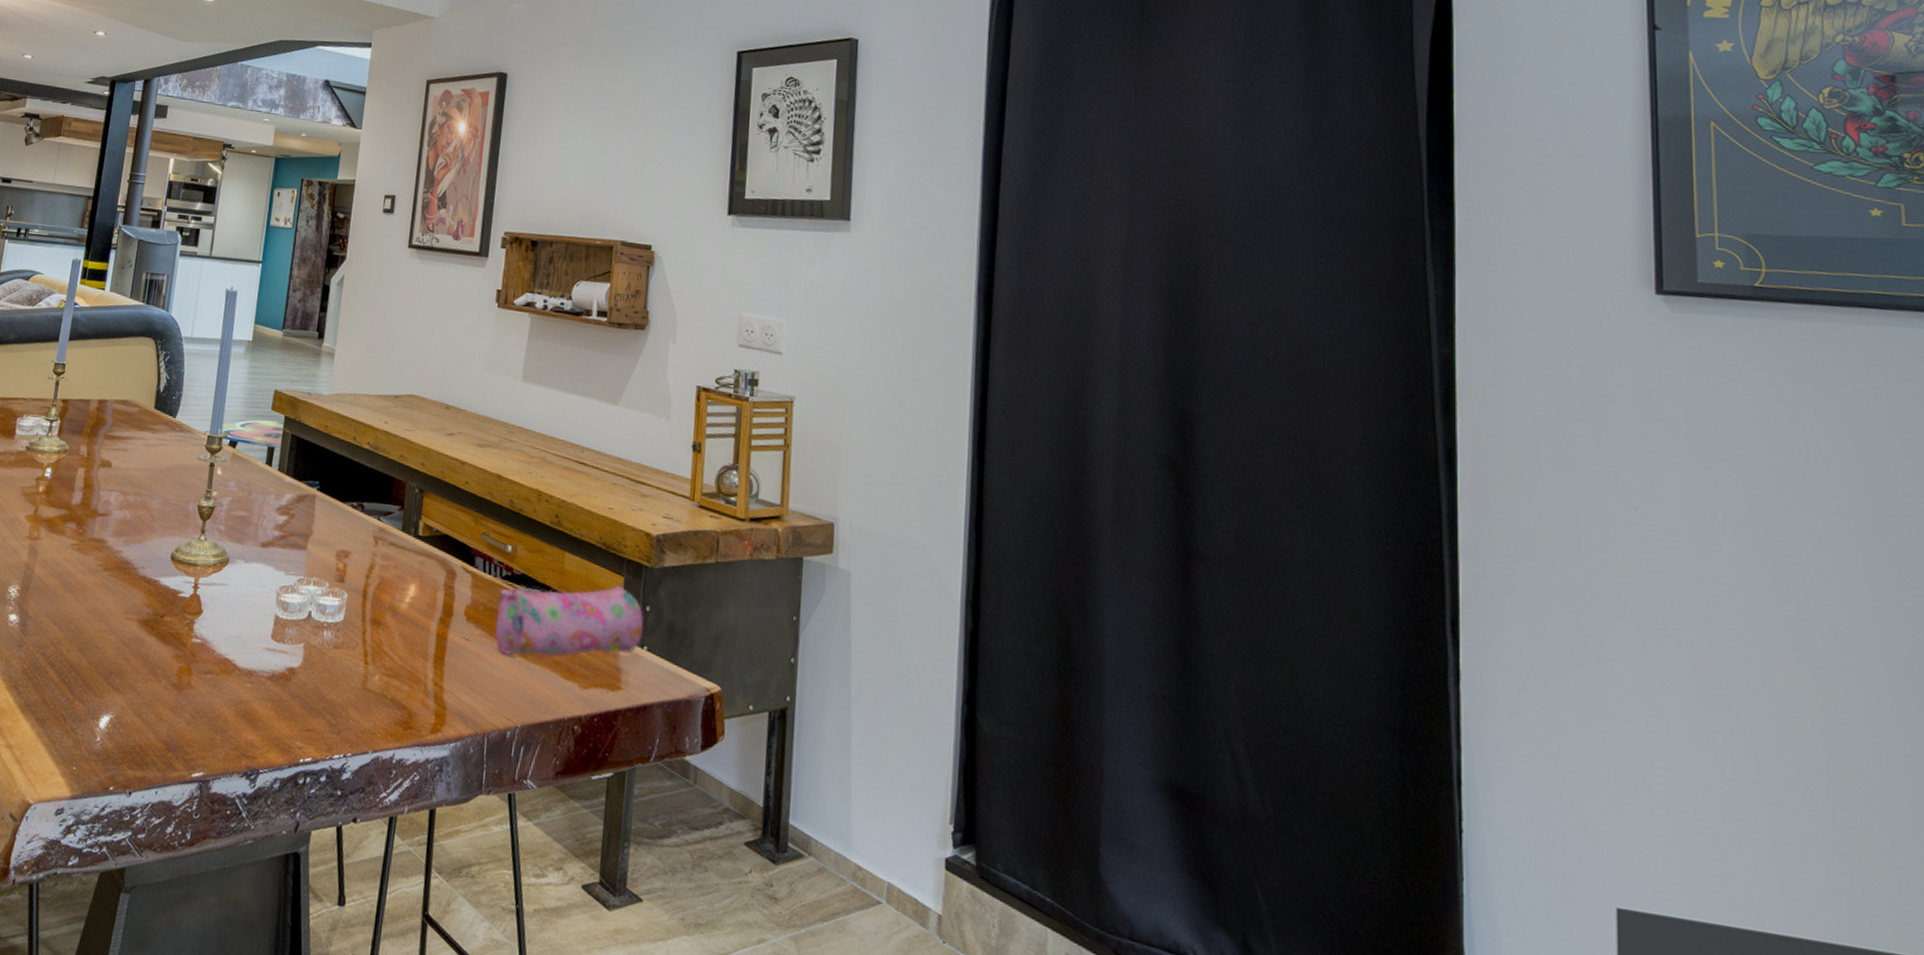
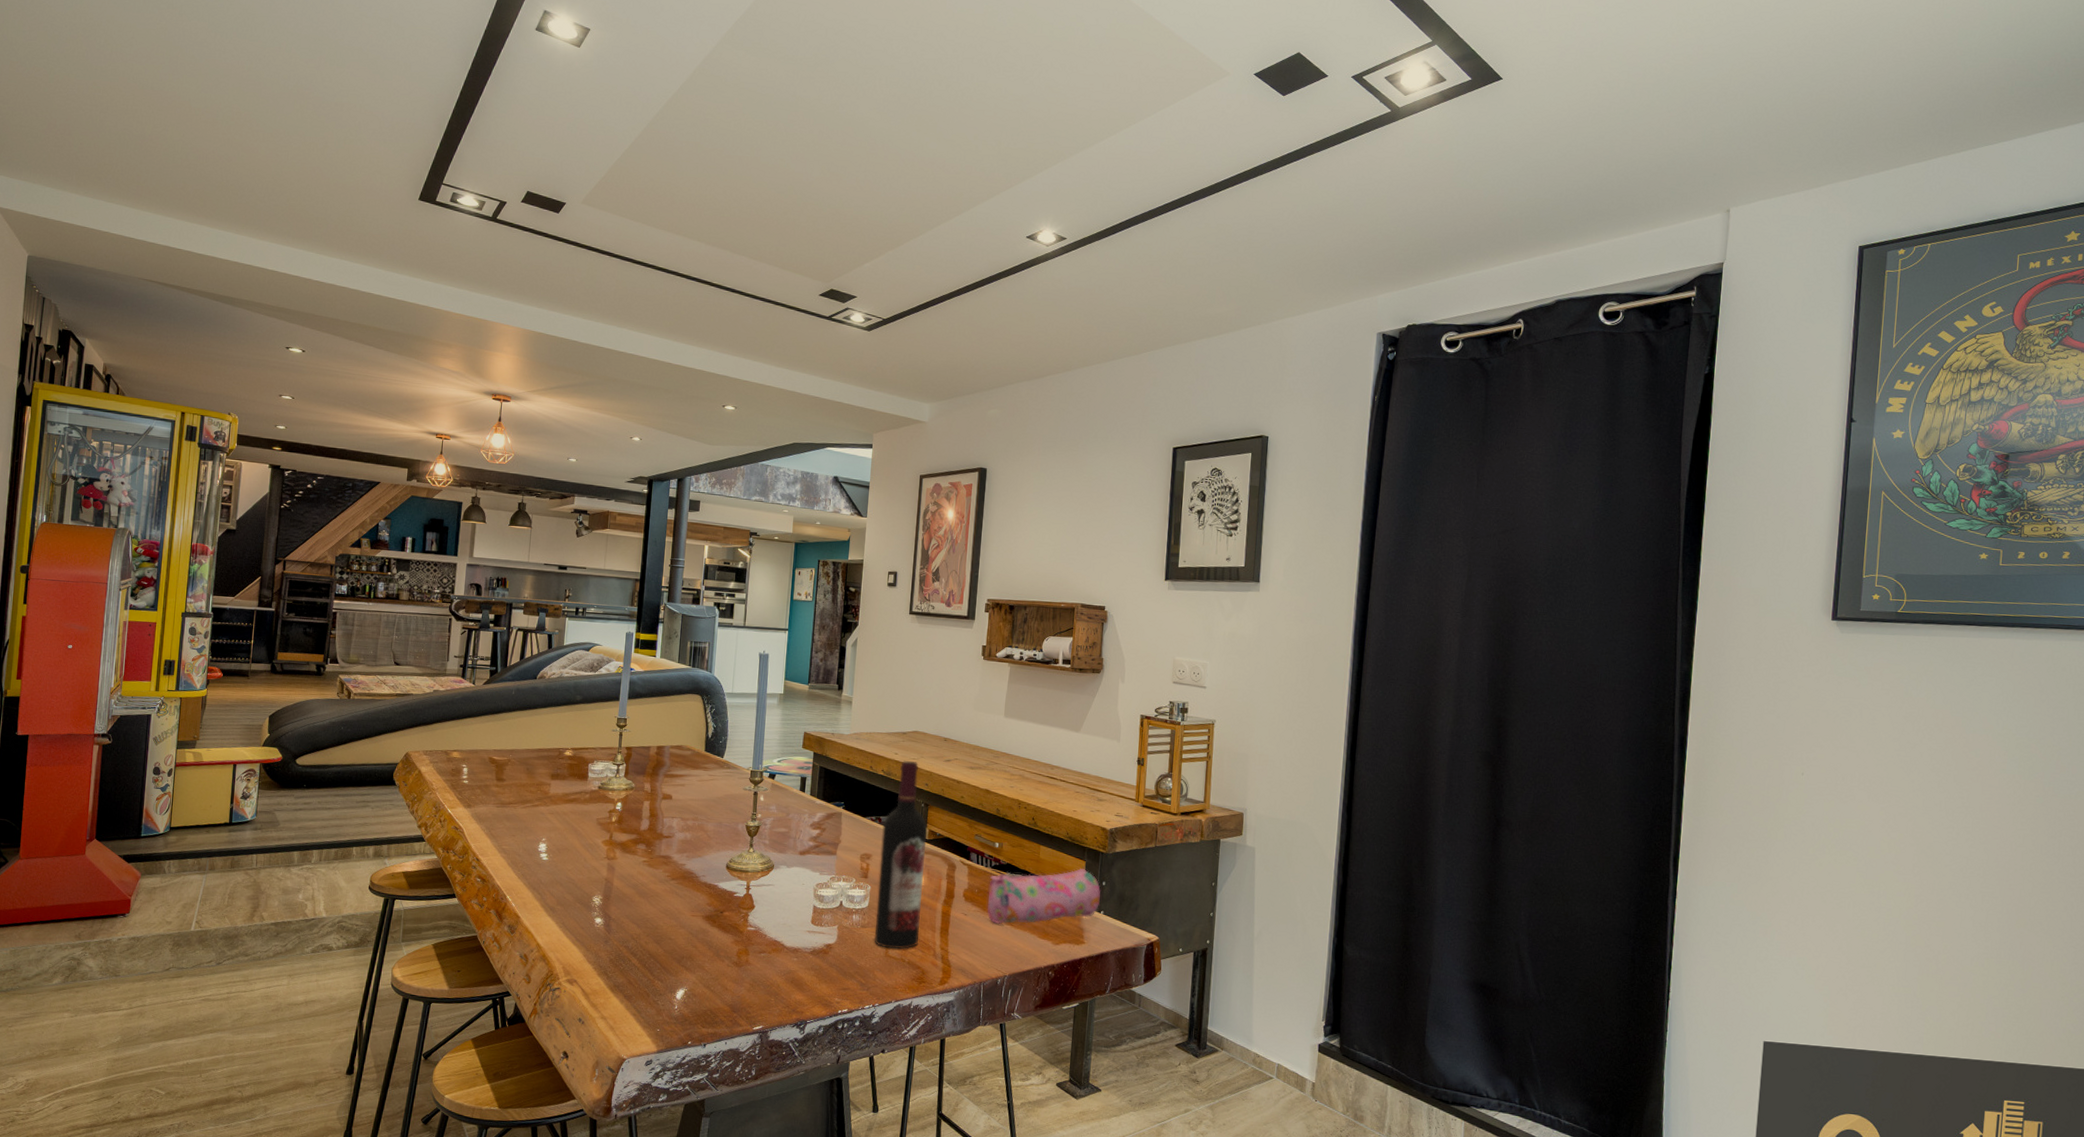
wine bottle: none [349,432,421,682] -> present [874,761,927,949]

